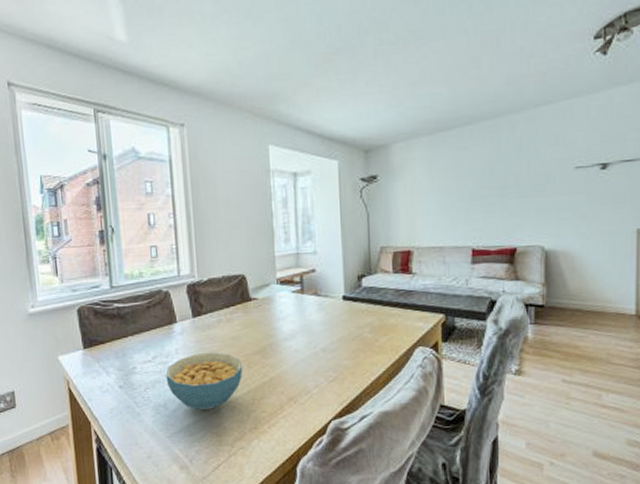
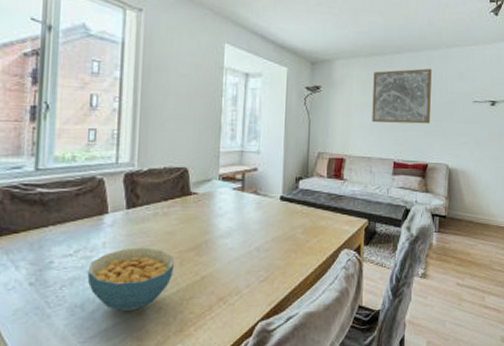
wall art: none [440,136,518,208] -> present [372,68,432,124]

